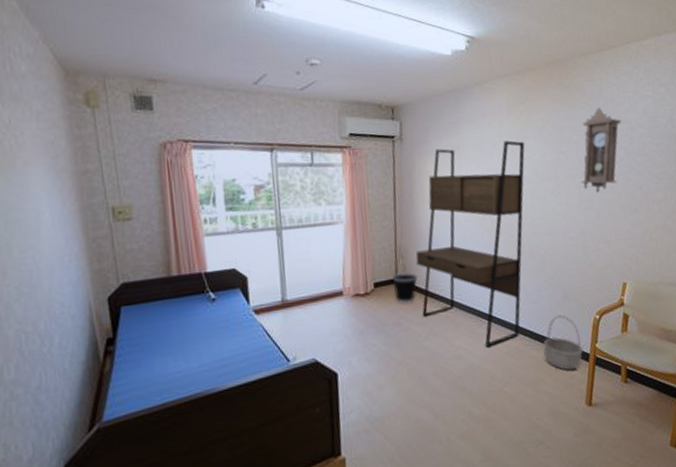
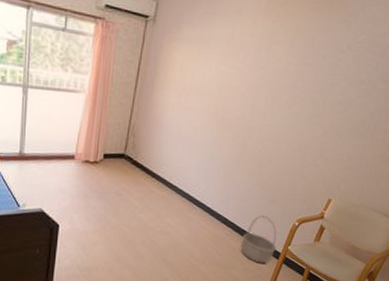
wastebasket: present [392,272,418,305] -> none [121,149,144,178]
desk: present [415,140,525,348] -> none [141,37,274,230]
pendulum clock: present [581,107,622,193] -> none [317,25,375,111]

